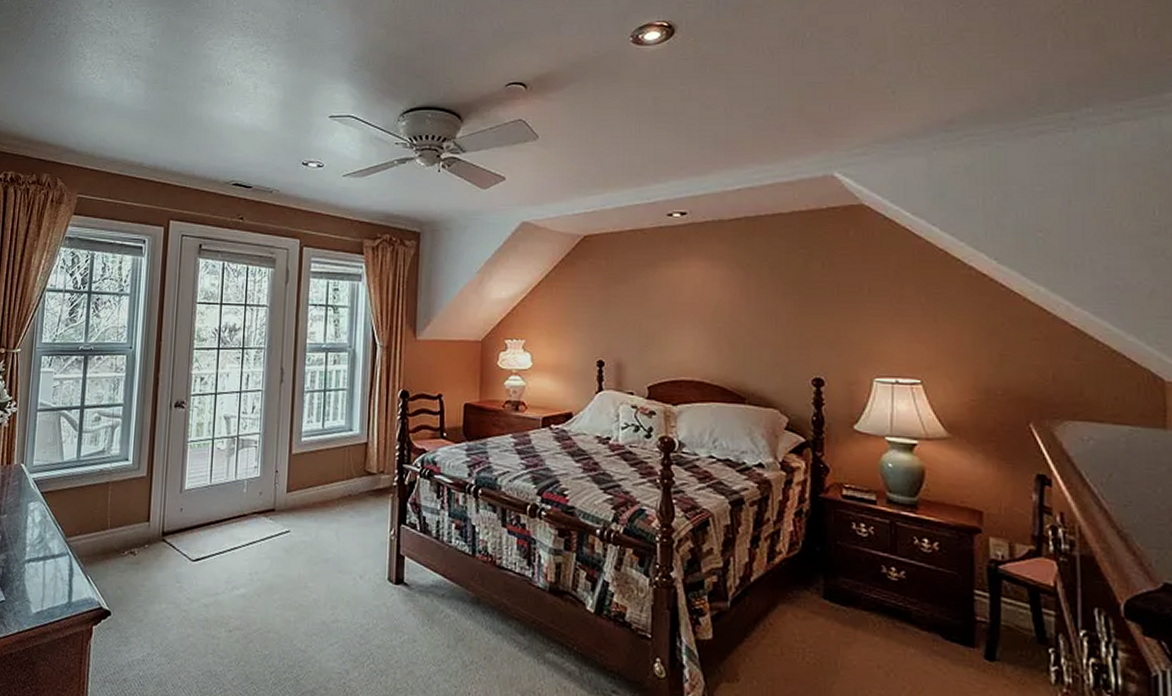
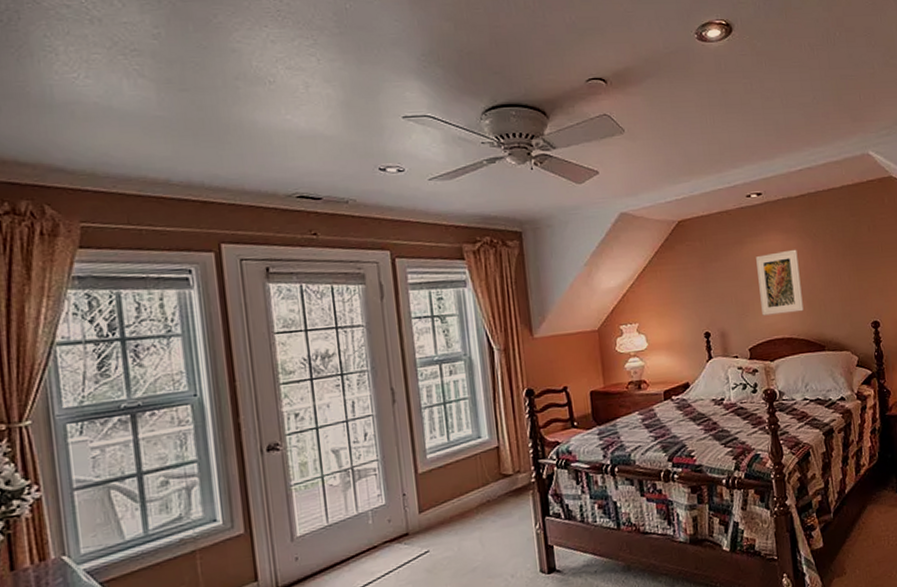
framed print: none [669,280,723,354] -> present [756,249,804,316]

